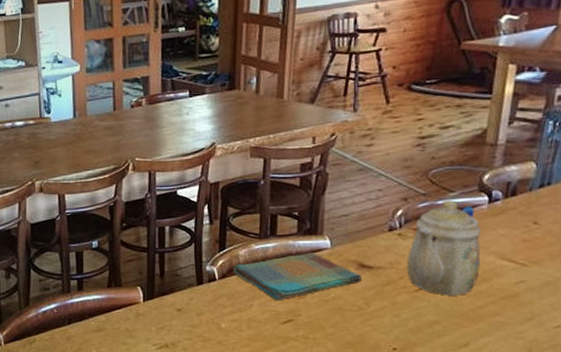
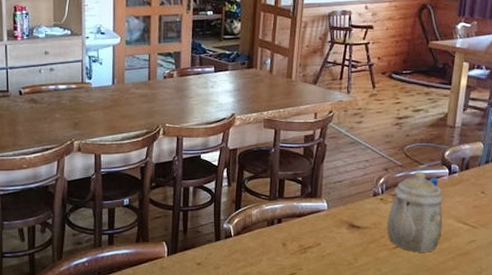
dish towel: present [233,252,362,301] -> none [247,213,351,256]

